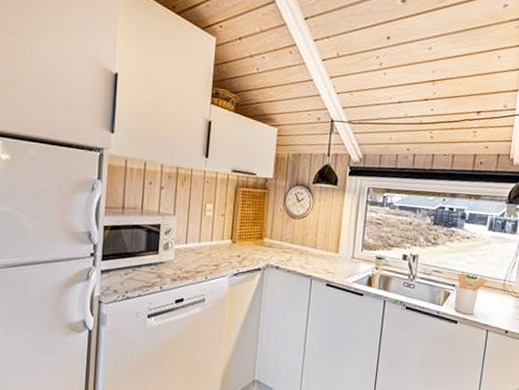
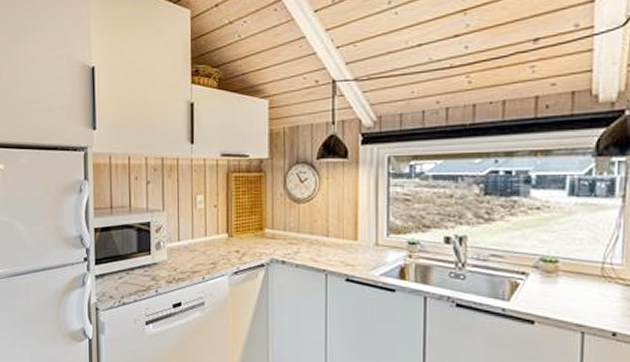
utensil holder: present [454,273,489,315] -> none [525,256,577,312]

